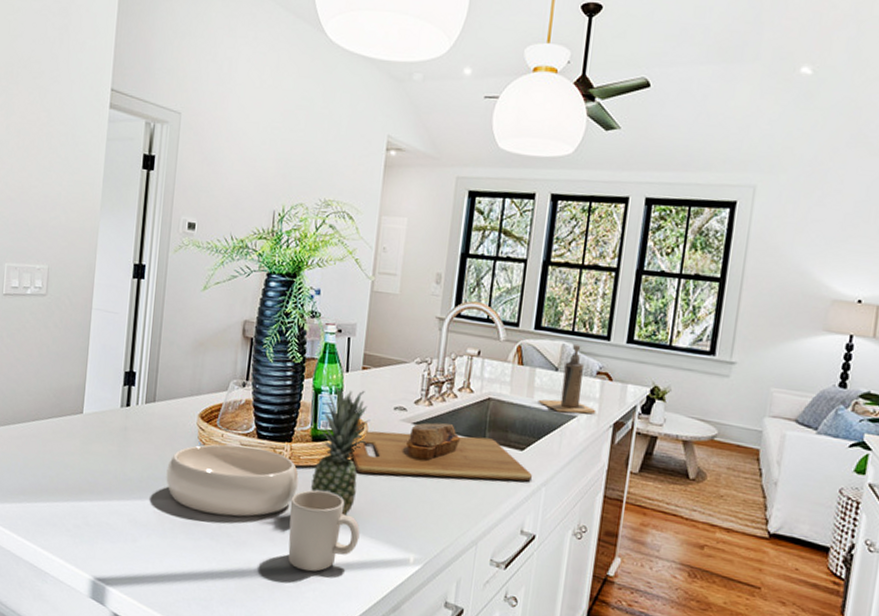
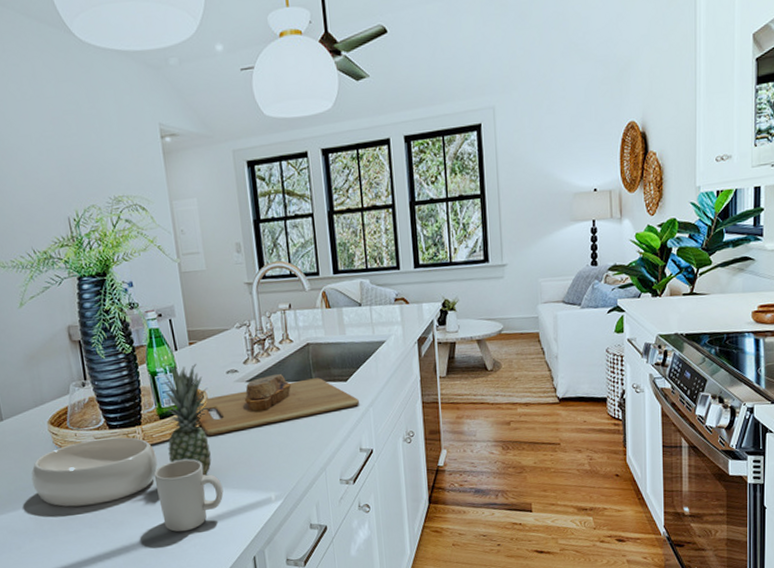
soap dispenser: present [538,343,596,415] -> none [350,278,401,341]

